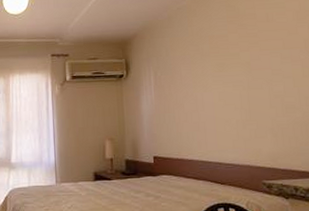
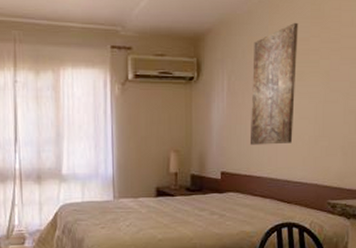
wall art: none [176,22,220,131] -> present [249,22,299,145]

